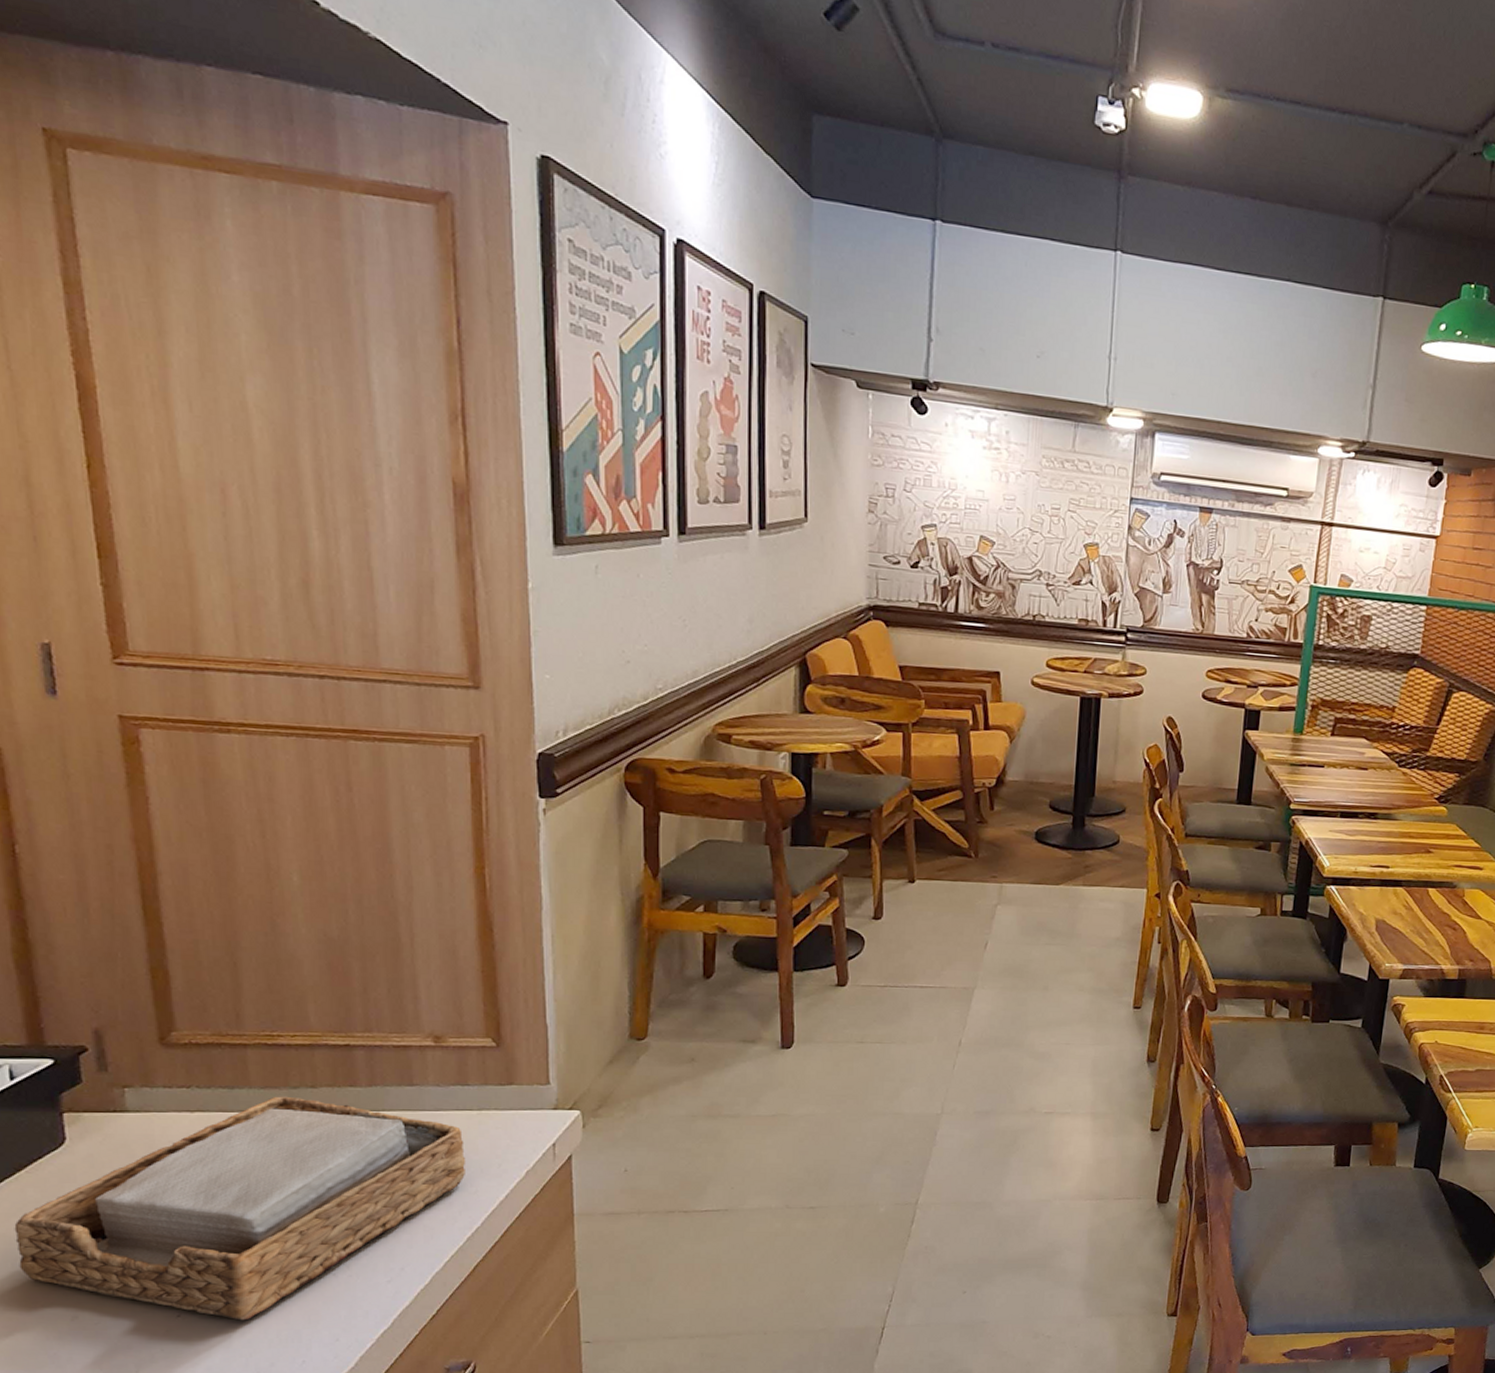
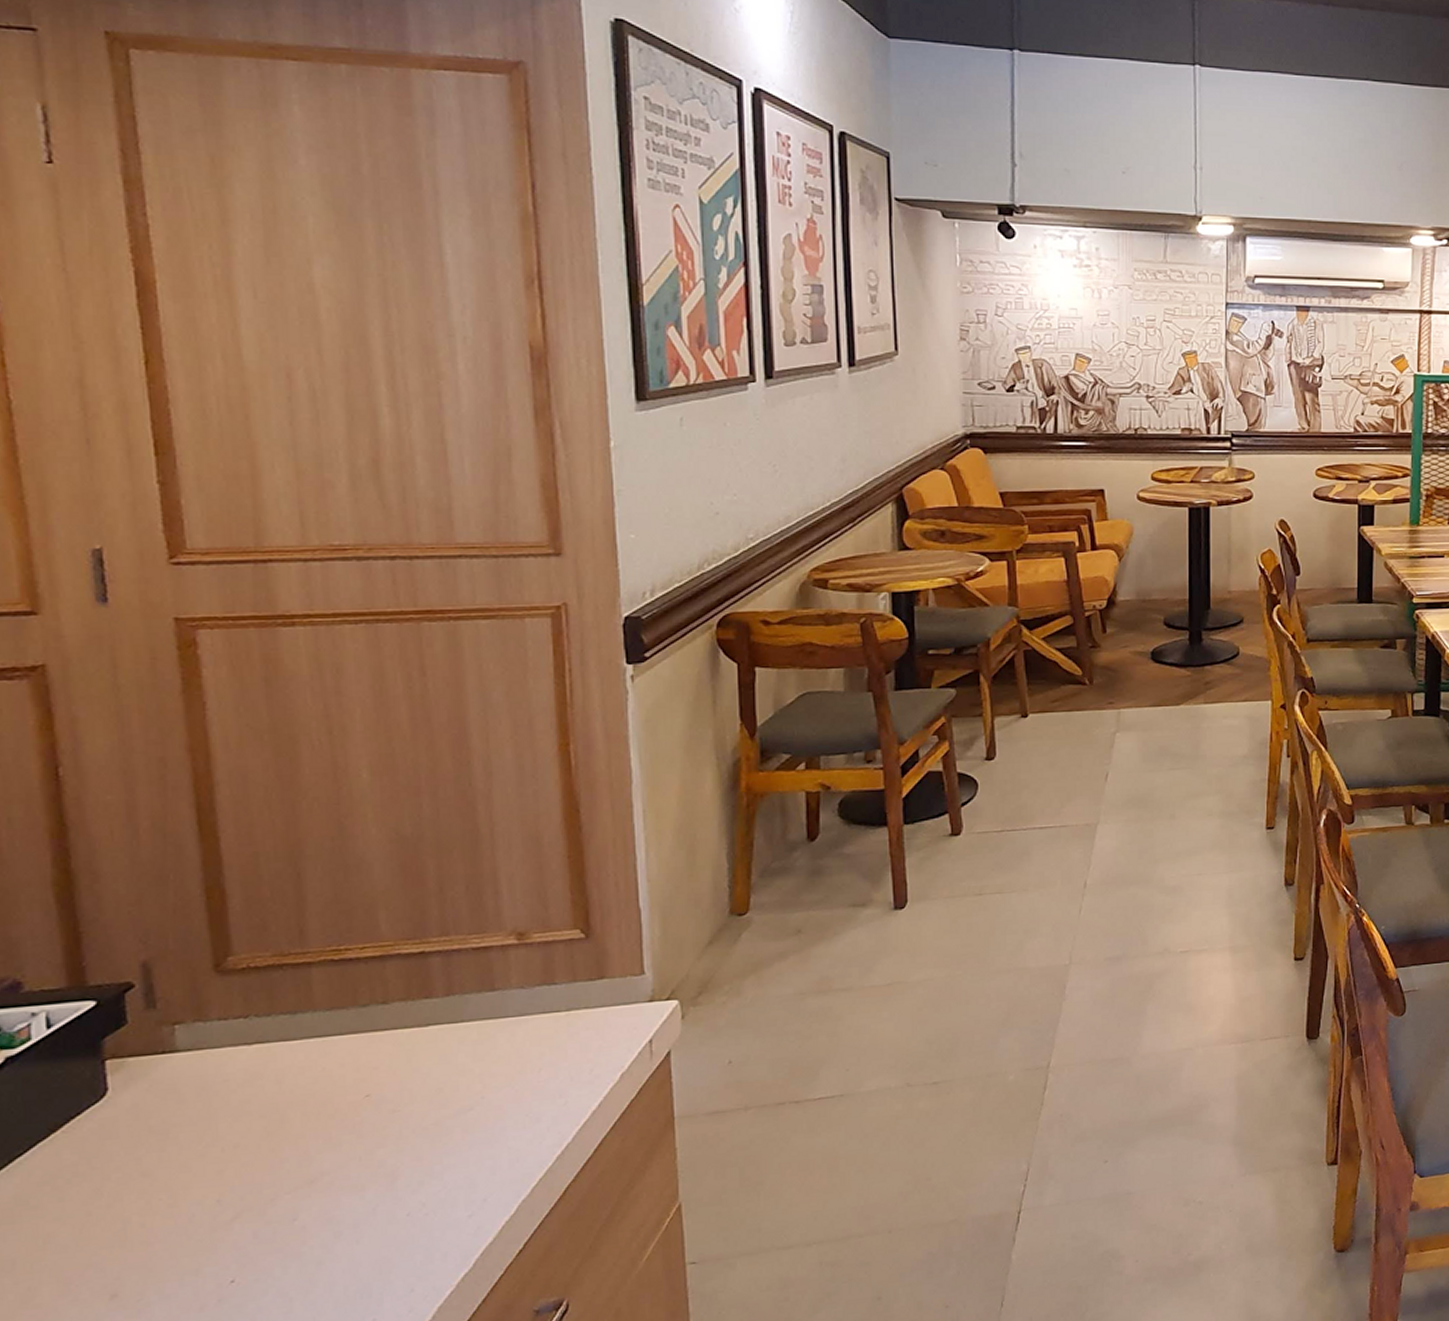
napkin holder: present [14,1096,466,1321] -> none [47,1016,555,1280]

